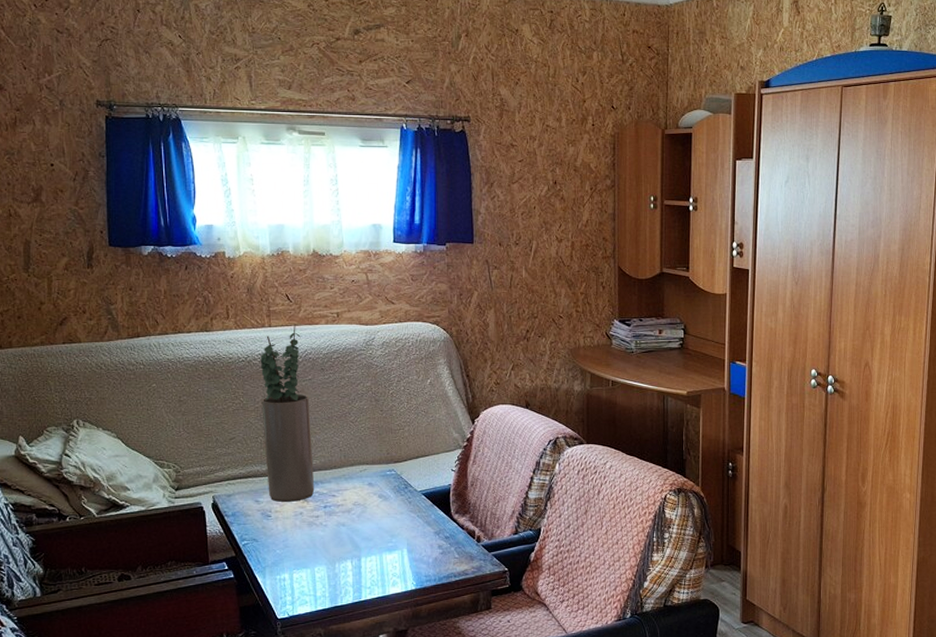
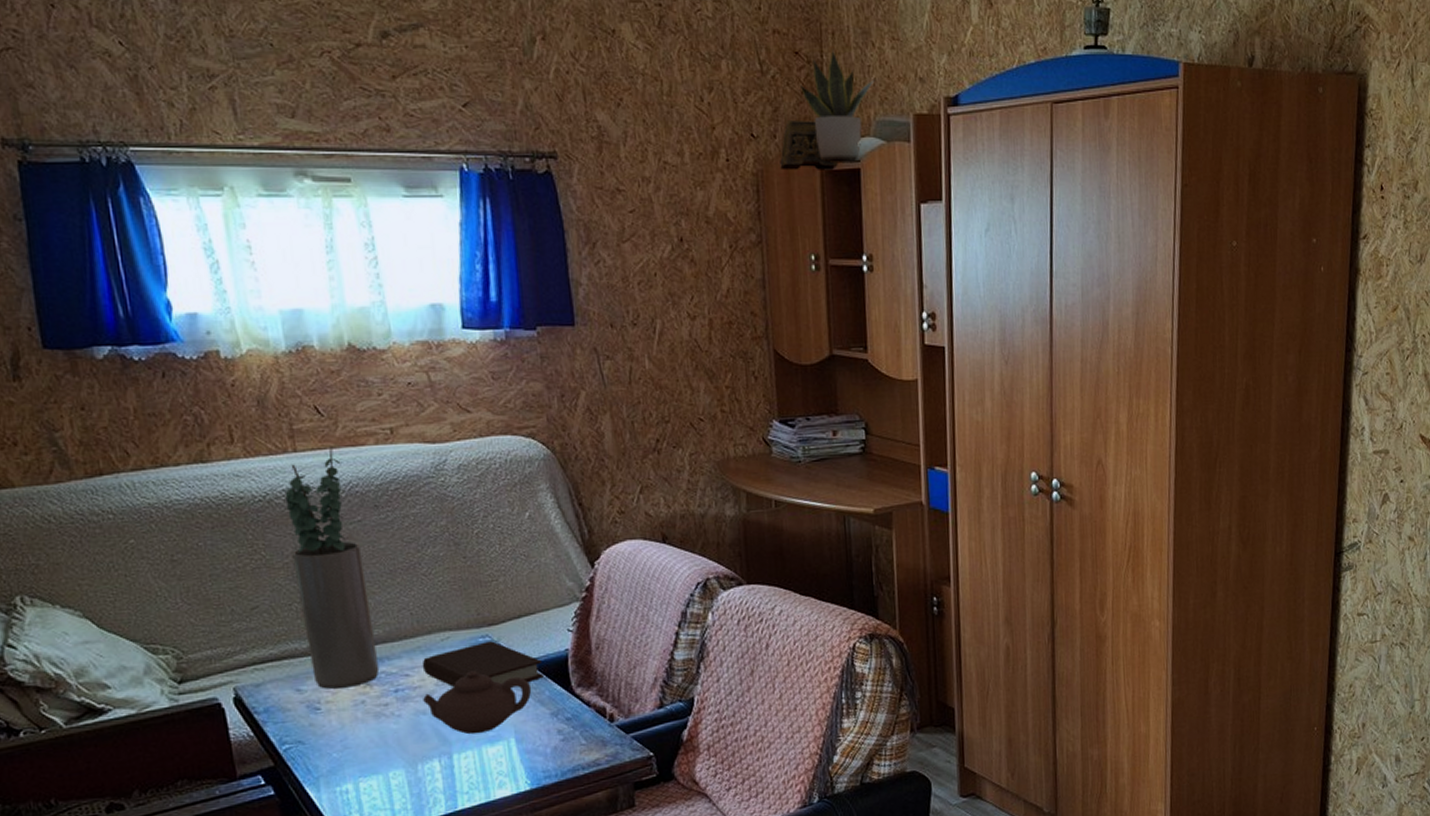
teapot: none [344,496,422,544] -> present [423,670,532,735]
book: none [345,474,432,507] -> present [422,641,544,687]
decorative box: none [632,97,675,134] -> present [780,121,838,171]
potted plant: none [650,45,707,128] -> present [799,49,875,162]

